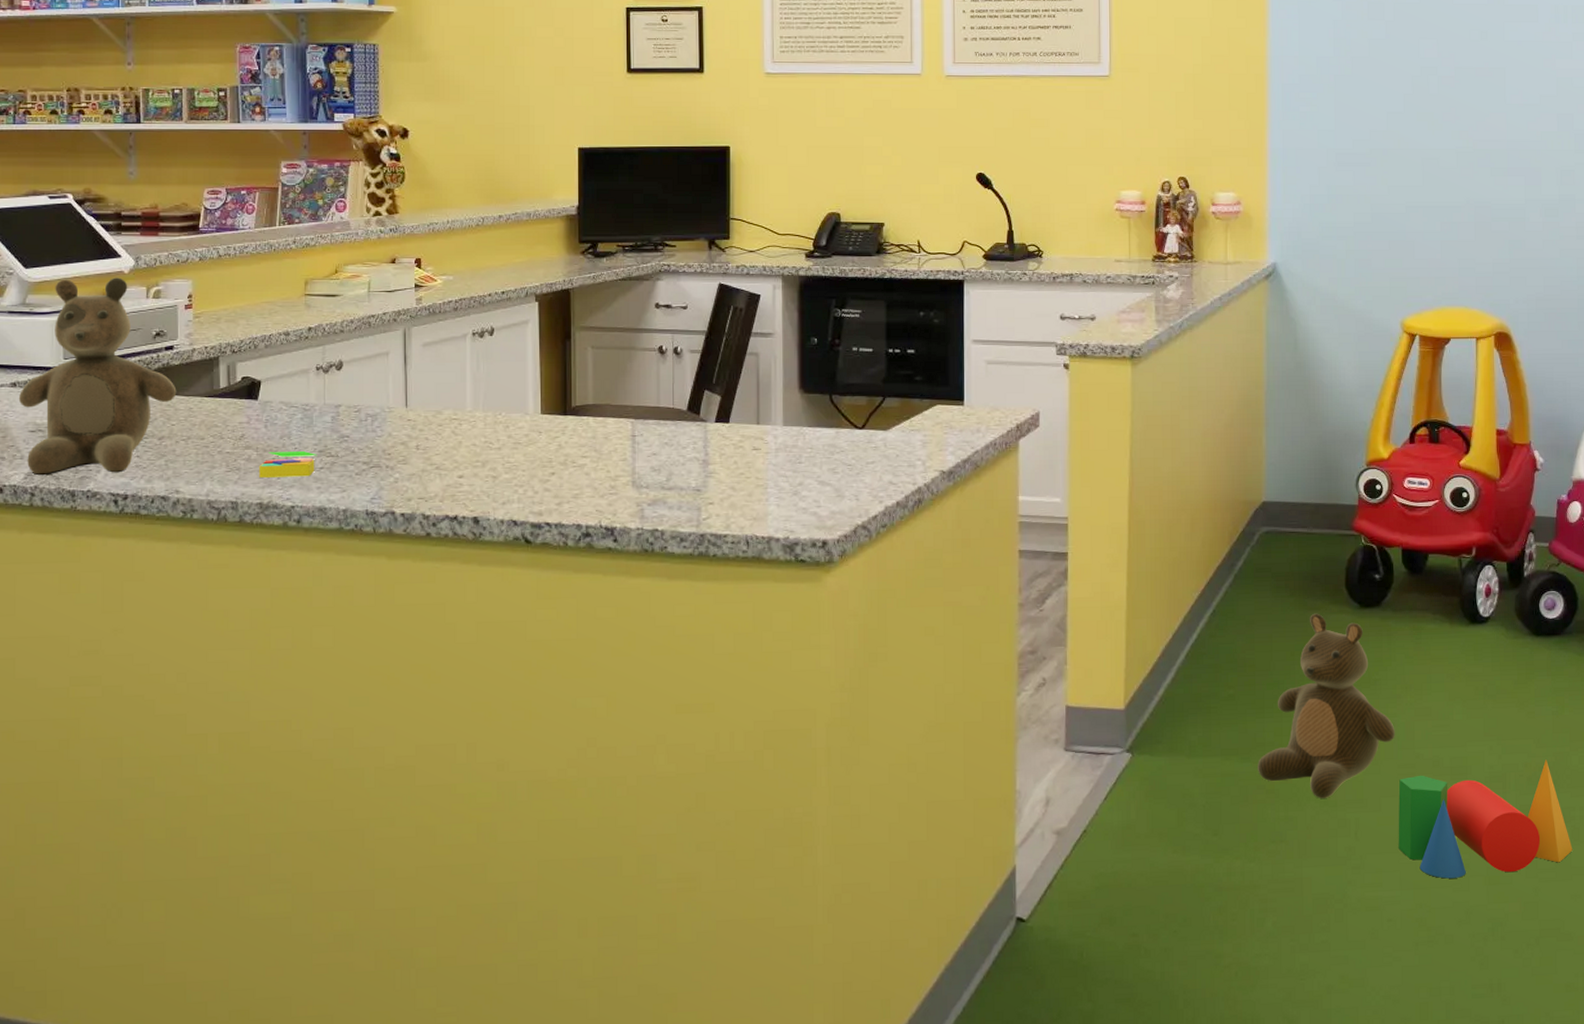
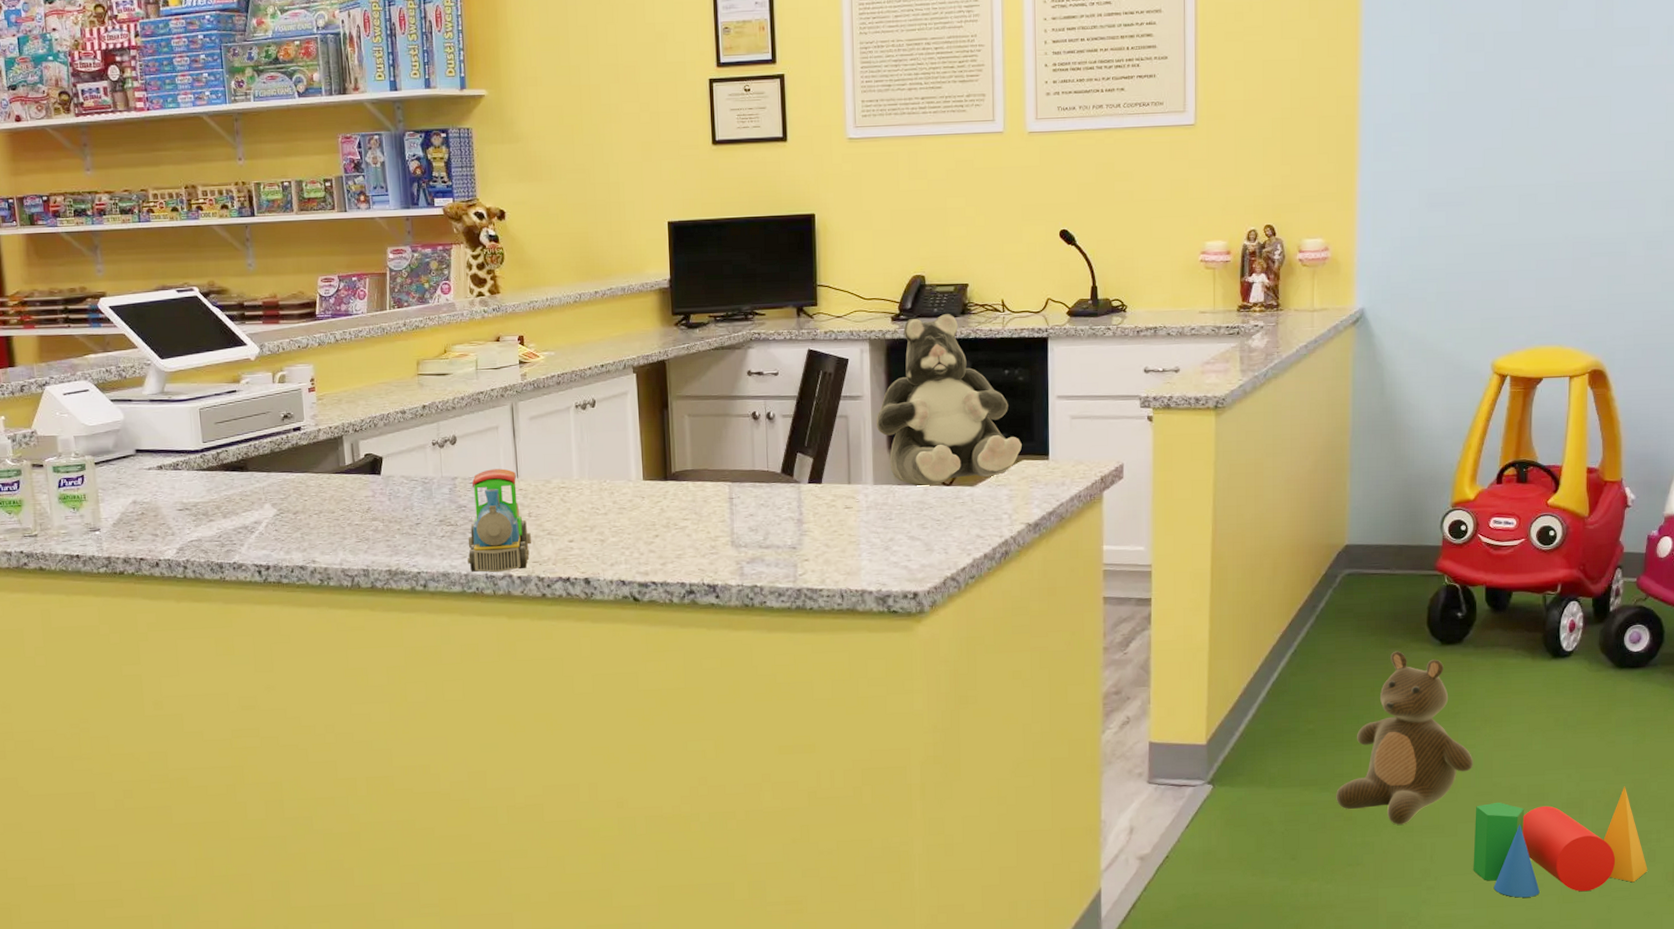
stuffed animal: present [18,277,177,476] -> none [165,364,307,550]
puzzle: present [259,451,318,478] -> none [386,521,438,547]
toy train: none [347,397,417,509] -> present [468,468,531,573]
plush toy: none [787,253,936,429] -> present [876,314,1022,487]

